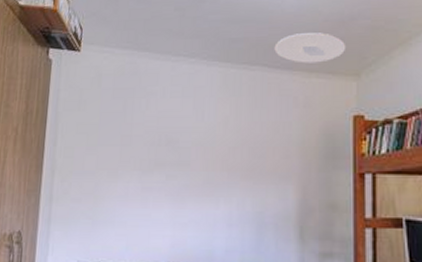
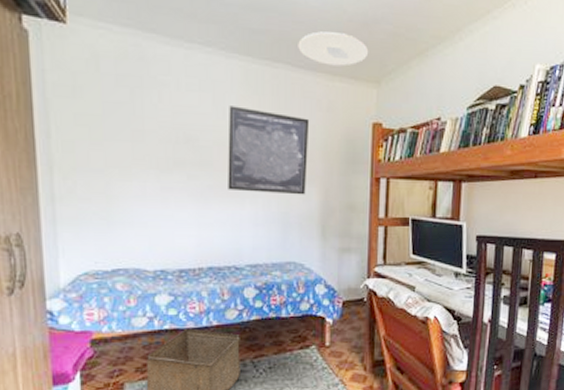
wall art: none [203,108,286,194] -> present [228,106,310,195]

